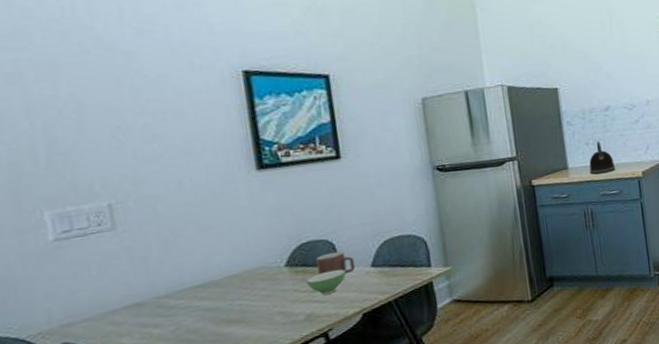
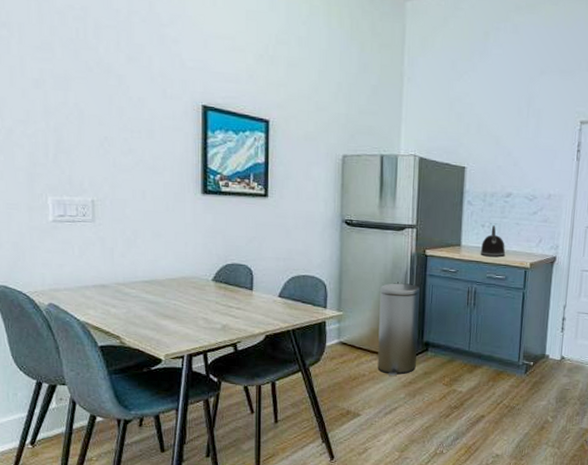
bowl: present [305,269,346,295] -> none [226,292,258,312]
mug: present [316,251,356,276] -> none [237,277,266,300]
pedal bin: none [489,219,544,323] -> present [377,283,420,376]

